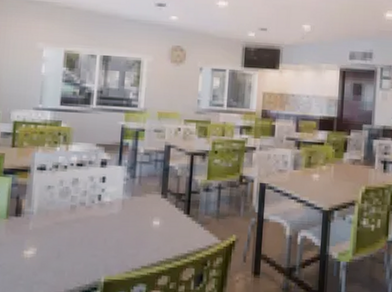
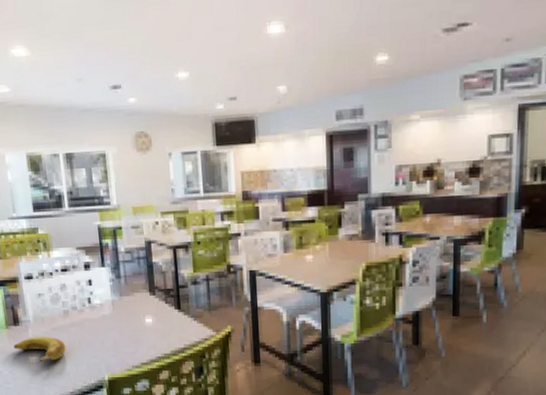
banana: none [9,230,66,258] -> present [13,336,66,362]

